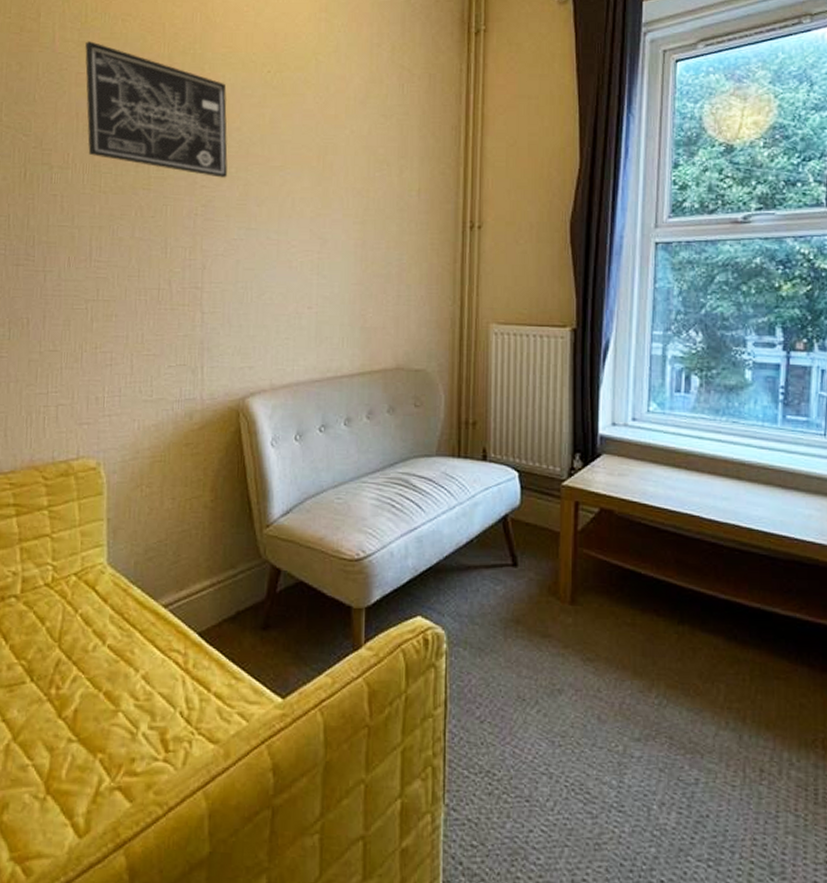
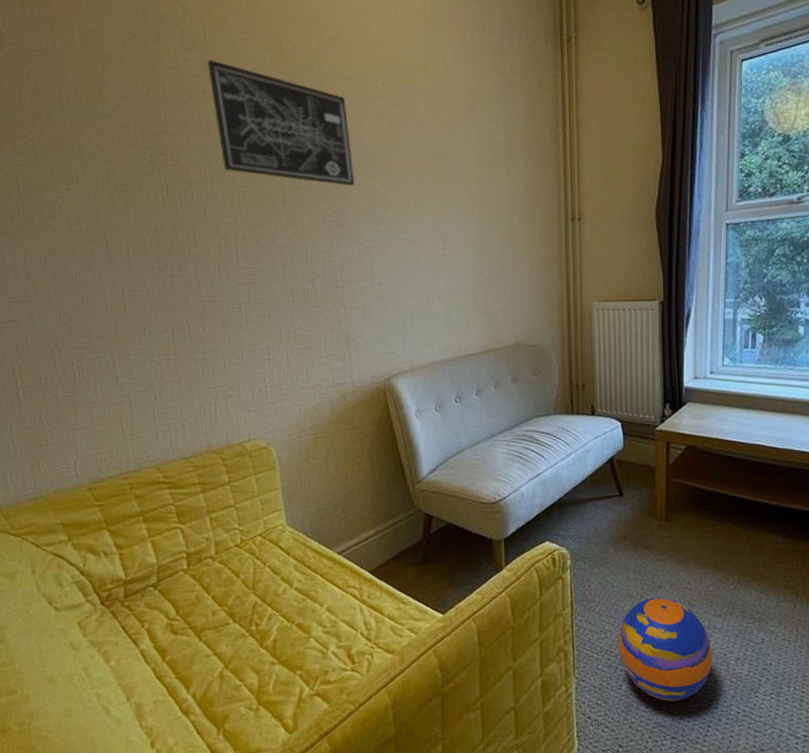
ball: none [502,705,628,854] -> present [617,597,713,702]

